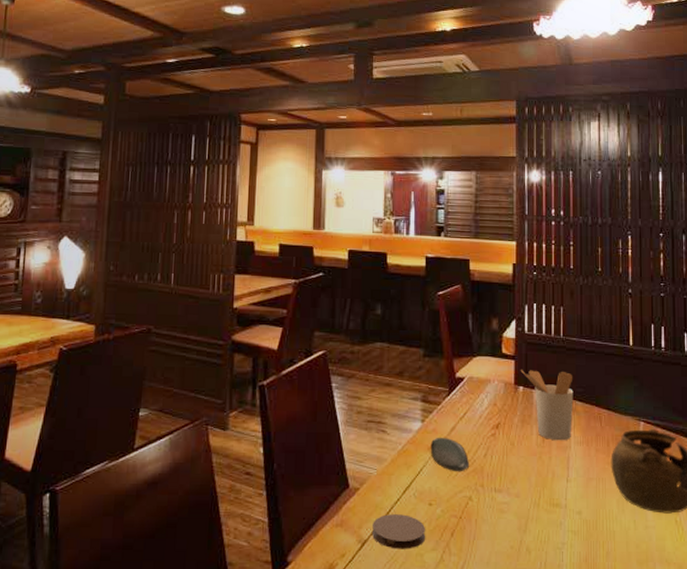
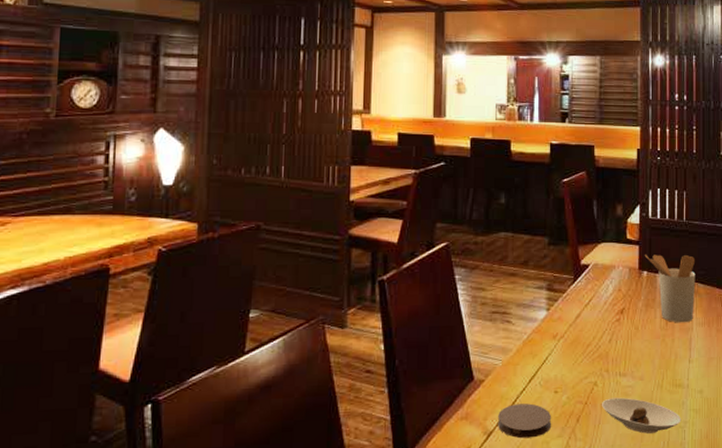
oval tray: present [431,437,469,472] -> none [557,324,594,359]
saucer: none [476,514,559,553] -> present [601,397,682,434]

